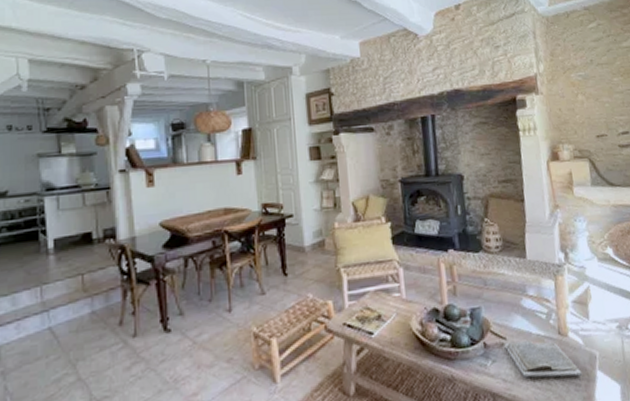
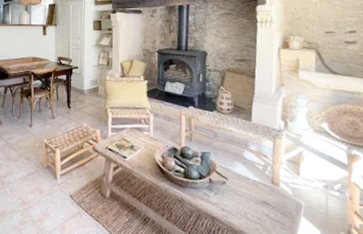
book: present [504,340,583,378] -> none [225,183,289,218]

